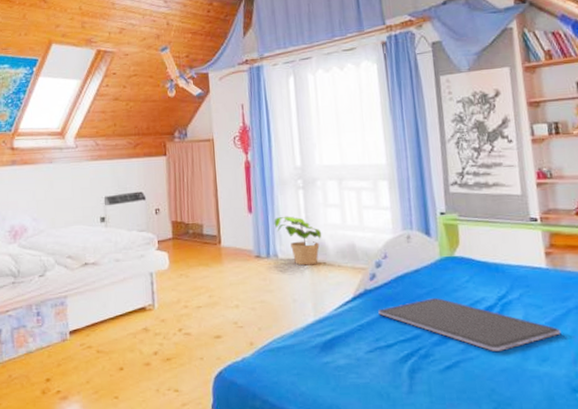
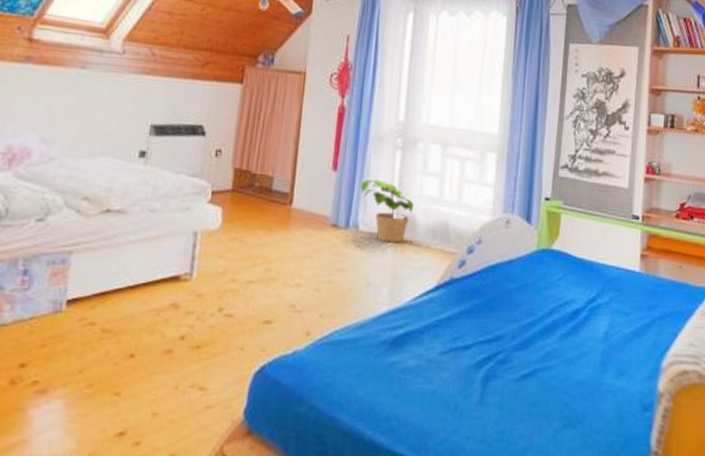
tablet: present [378,298,561,351] -> none [461,295,643,361]

